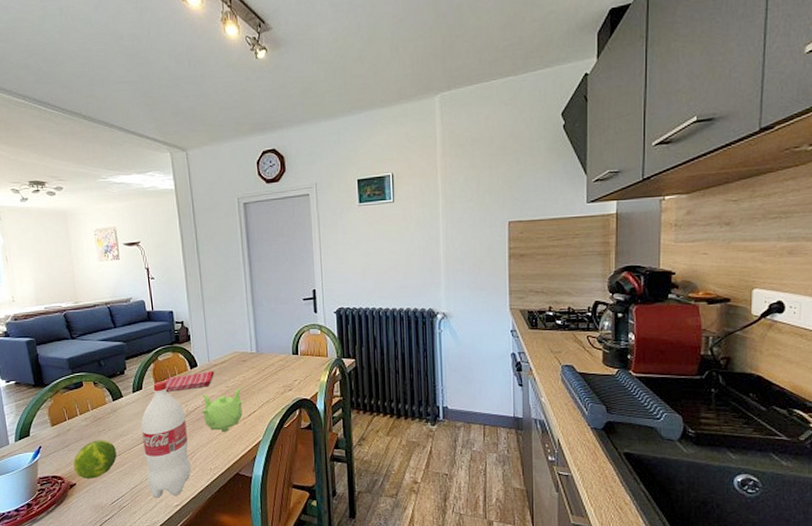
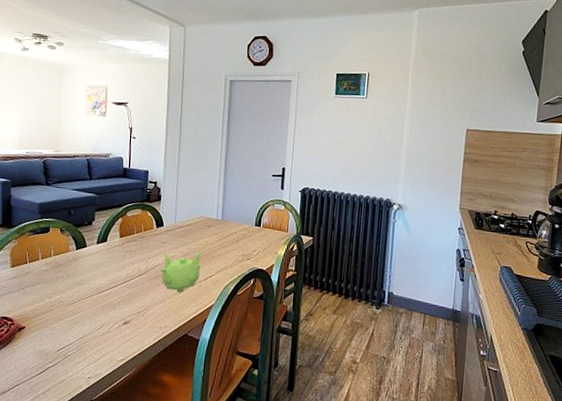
fruit: present [73,440,117,479] -> none [25,286,71,324]
bottle: present [141,381,191,498] -> none [97,235,145,350]
dish towel: present [165,371,214,392] -> none [129,232,178,248]

